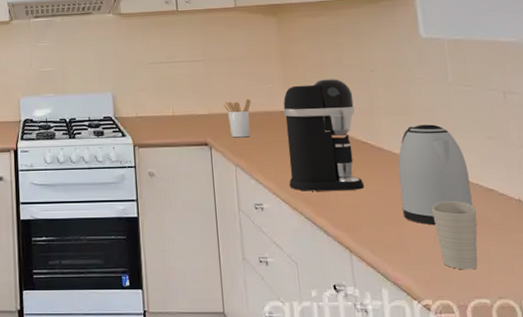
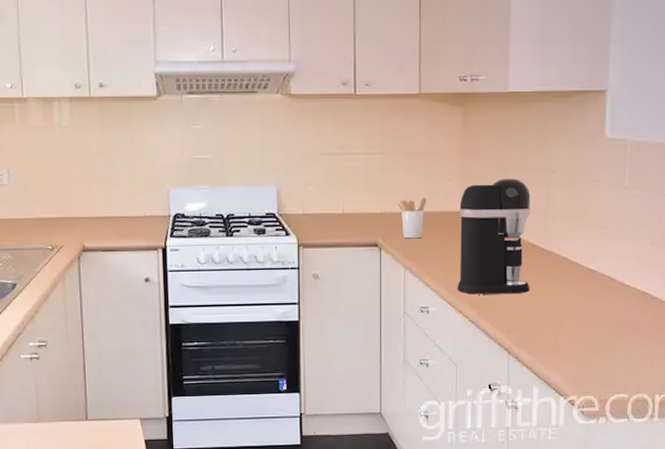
kettle: present [398,124,472,226] -> none [562,228,629,328]
cup: present [432,201,478,270] -> none [589,304,629,368]

